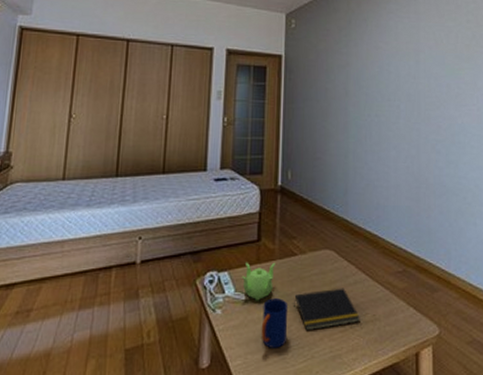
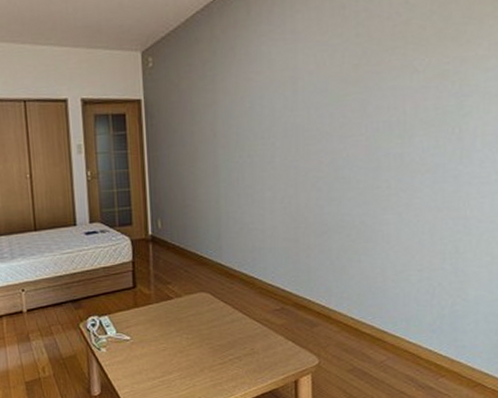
teapot: present [241,262,275,301] -> none [121,306,152,340]
mug: present [261,298,287,348] -> none [144,337,169,379]
notepad: present [294,288,360,331] -> none [173,326,239,364]

